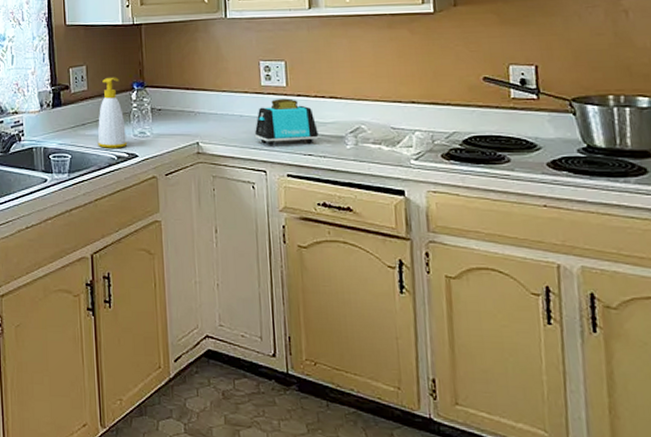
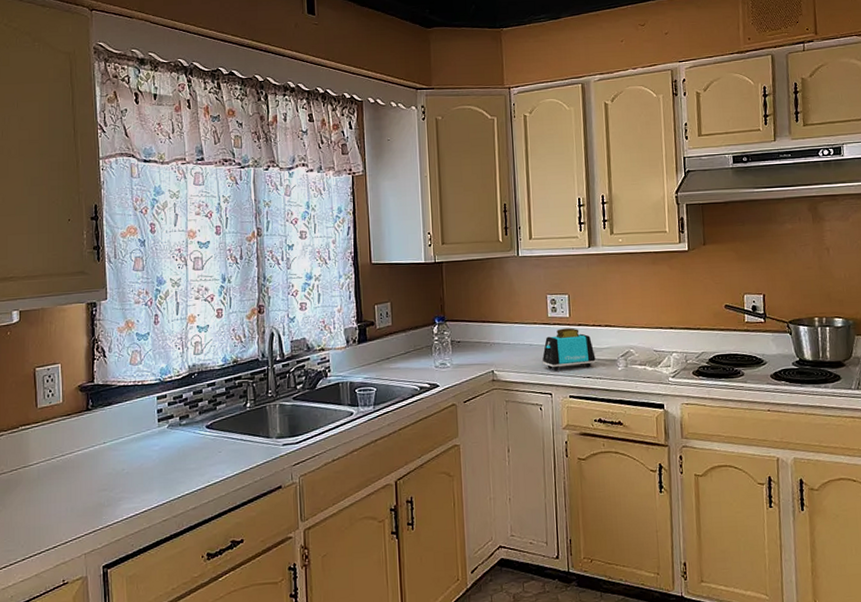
soap bottle: present [98,77,128,148] -> none [401,312,430,380]

